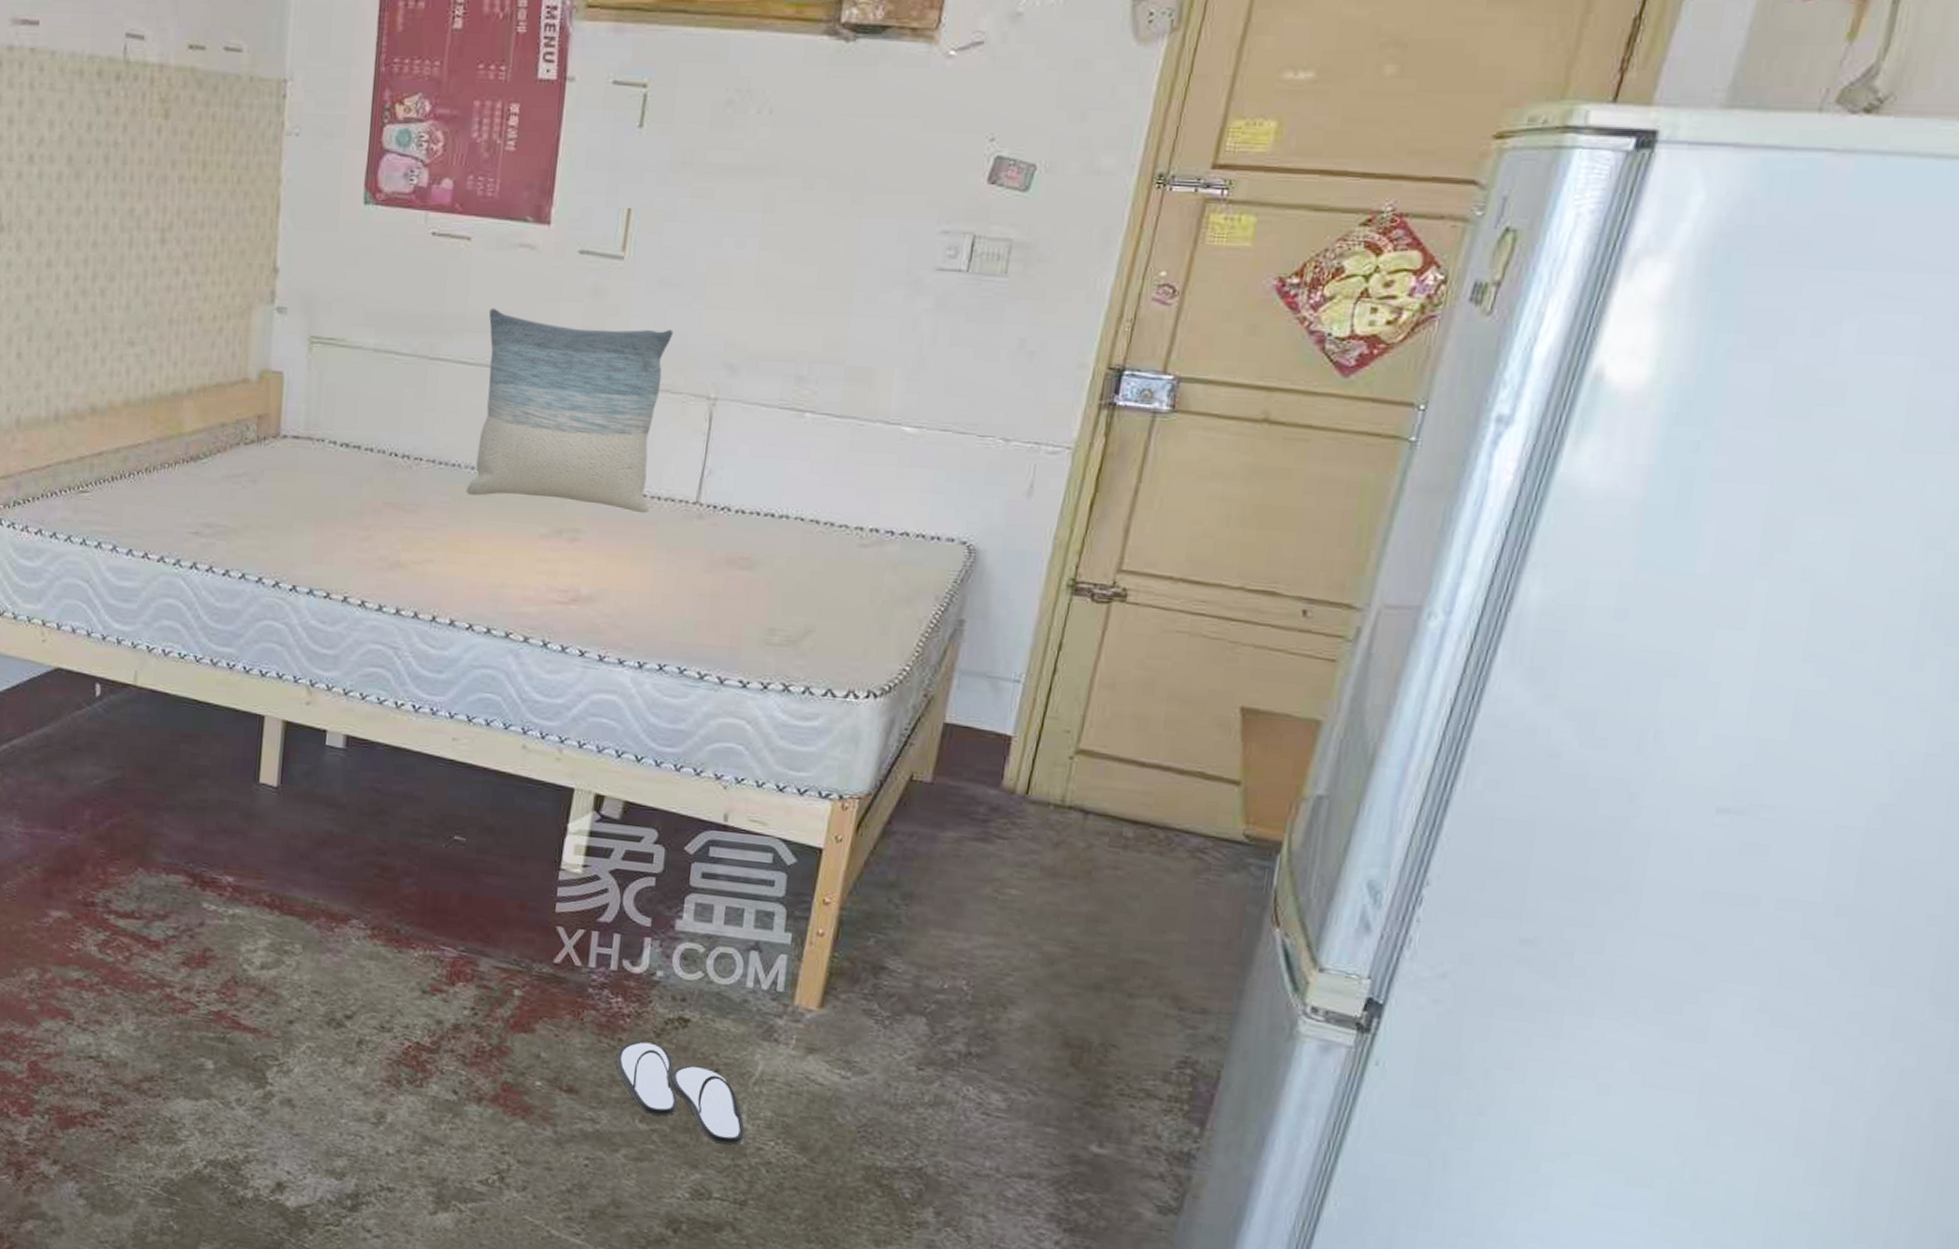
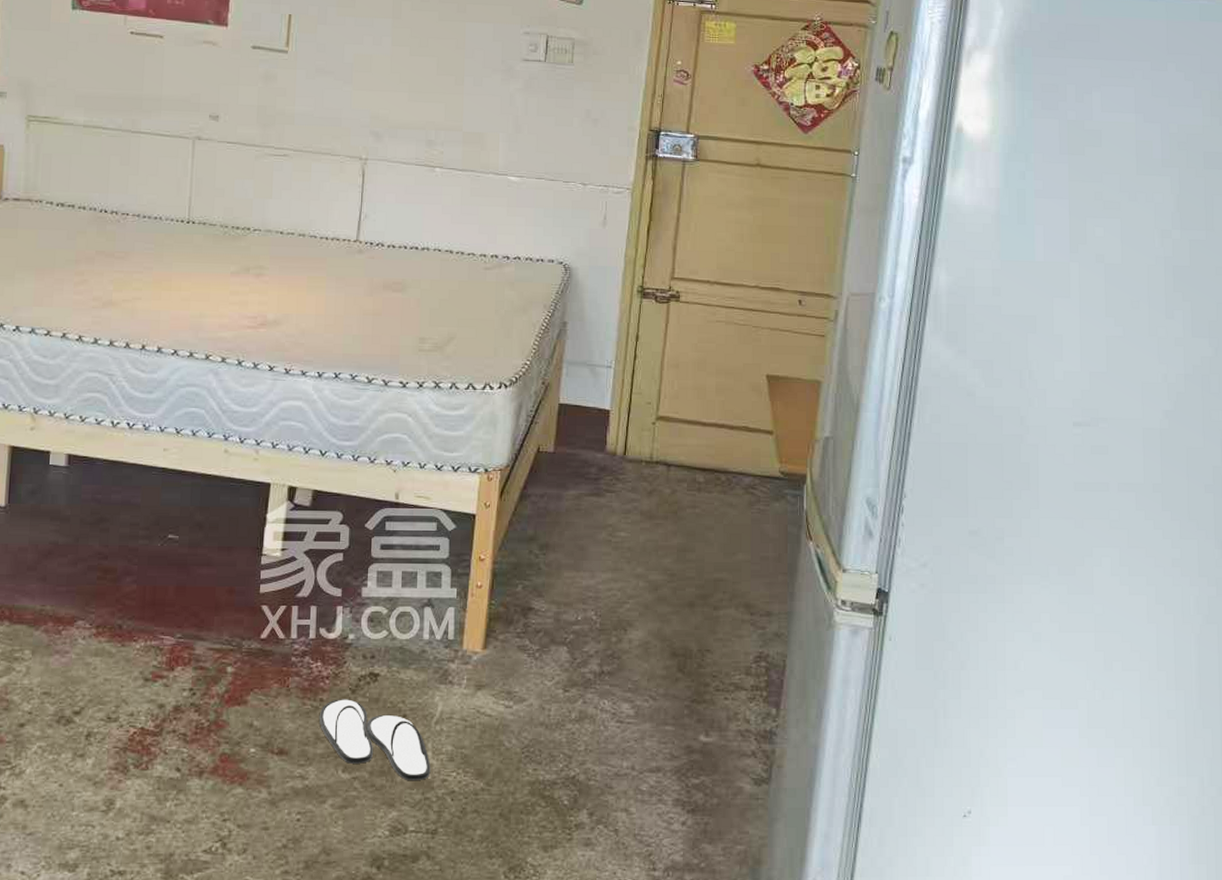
pillow: present [465,309,674,514] -> none [167,92,330,251]

